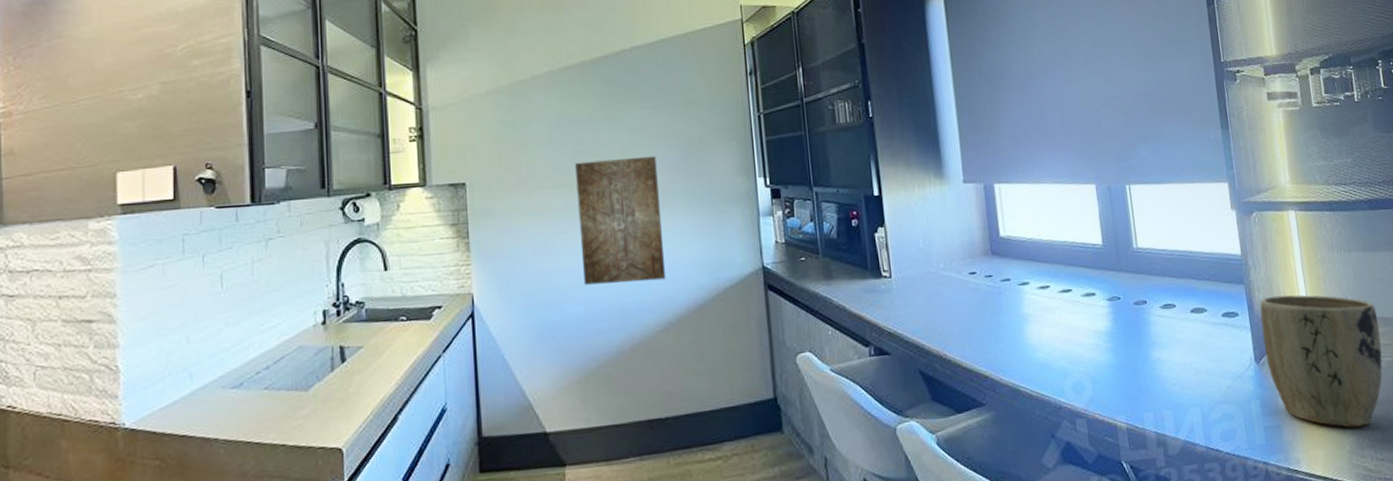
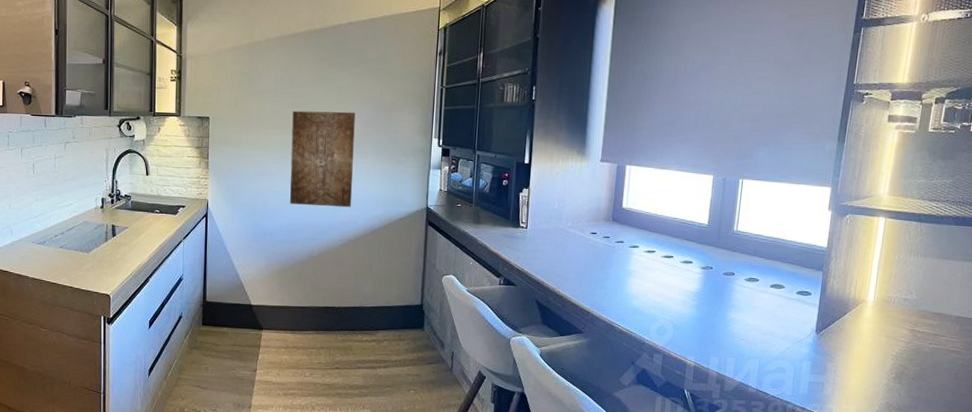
plant pot: present [1260,295,1383,428] -> none [825,283,935,394]

